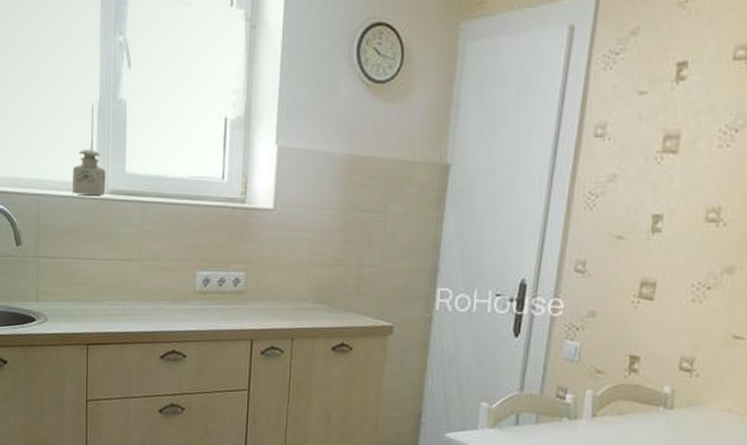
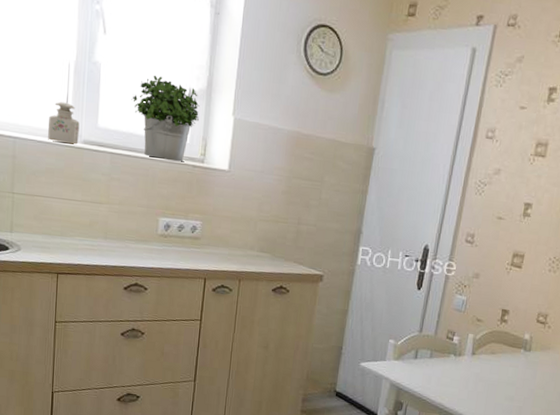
potted plant: none [161,107,238,204] -> present [131,75,200,162]

